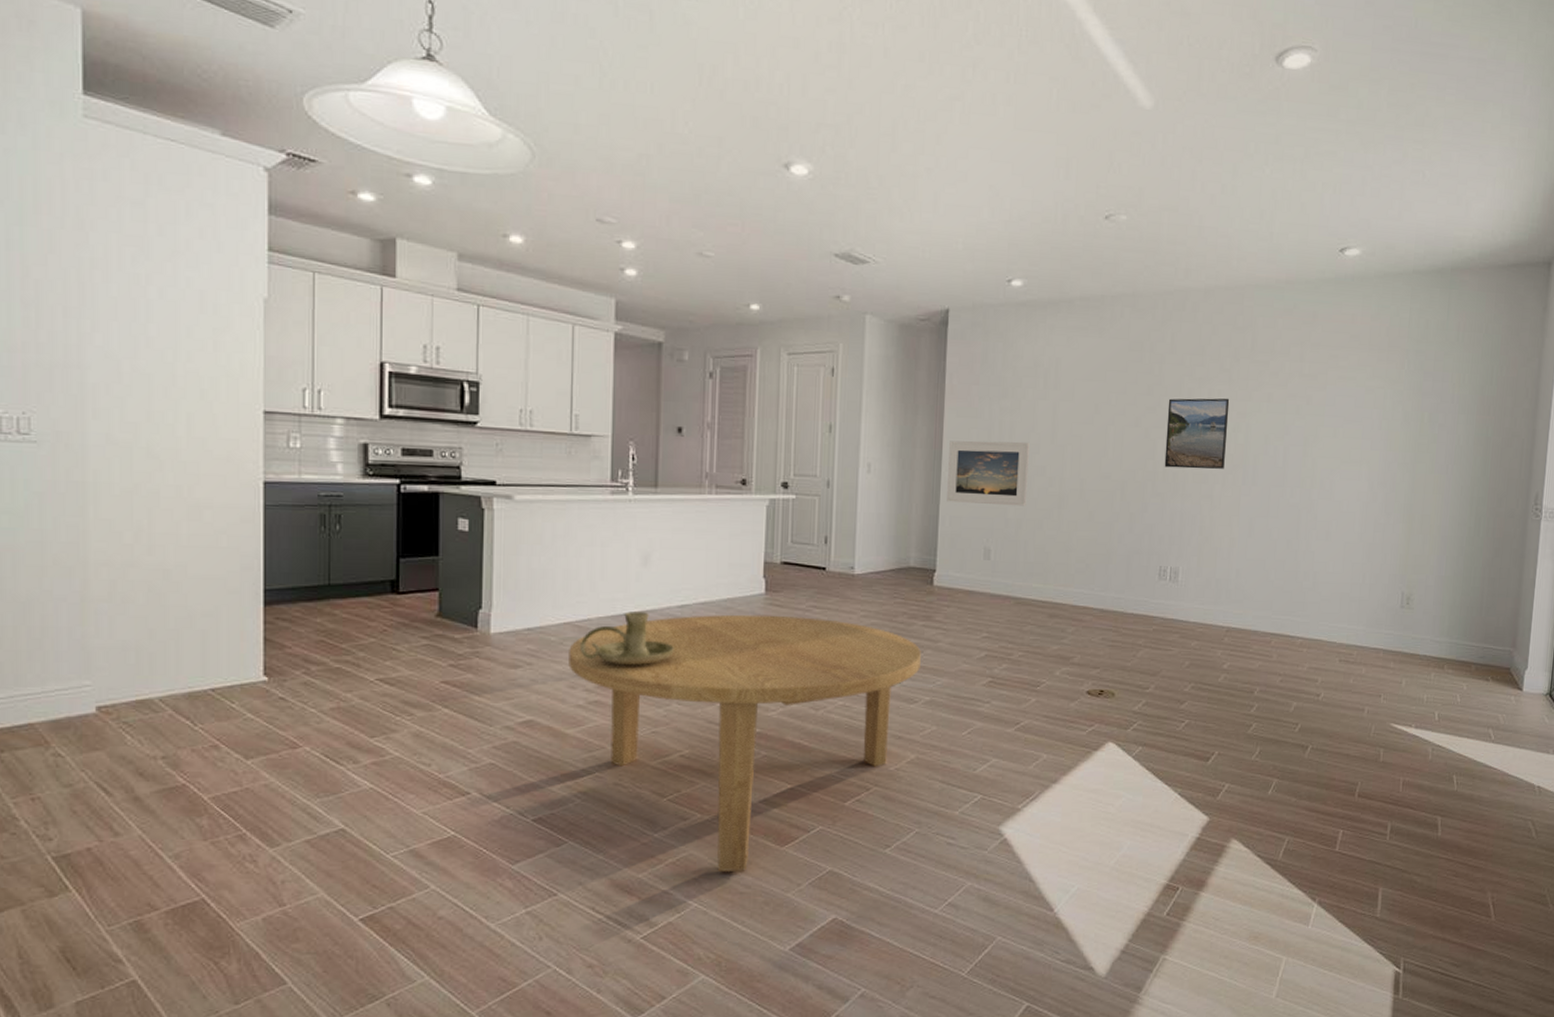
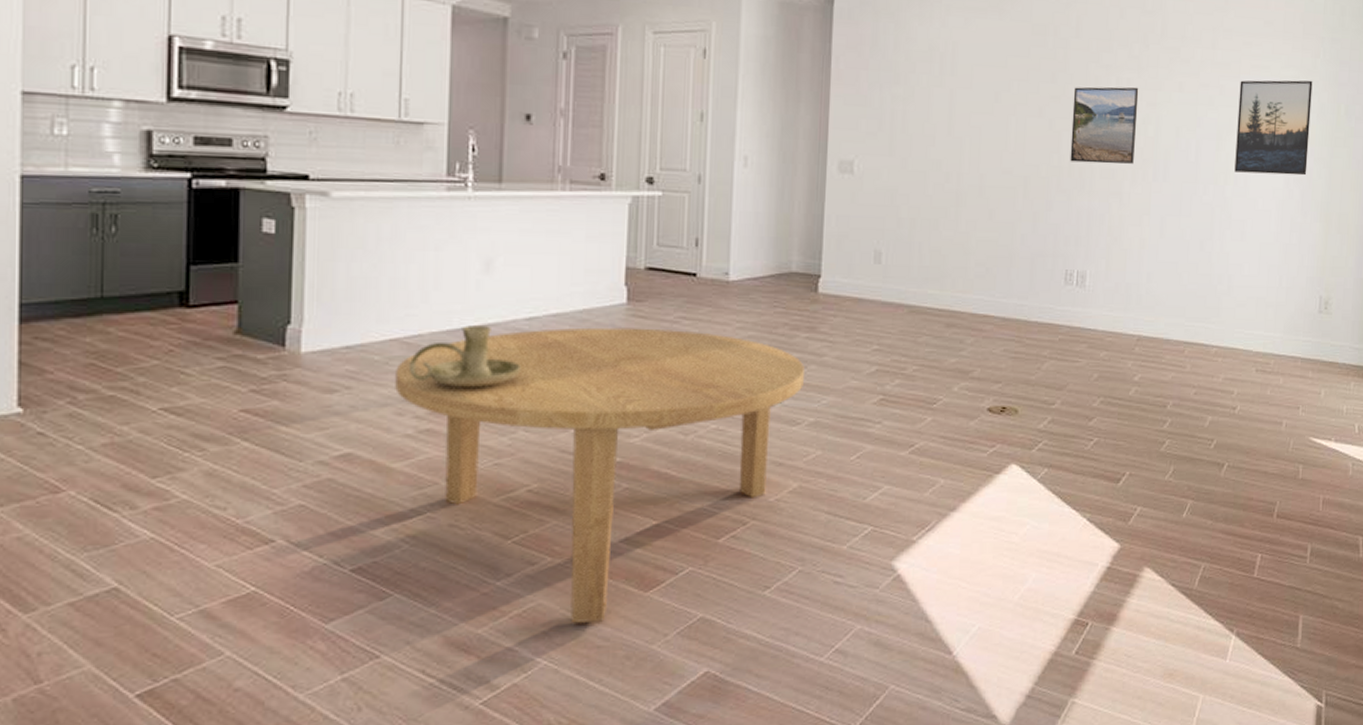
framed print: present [947,440,1030,507] -> none [833,131,924,205]
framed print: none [1320,390,1397,480] -> present [1234,80,1313,176]

